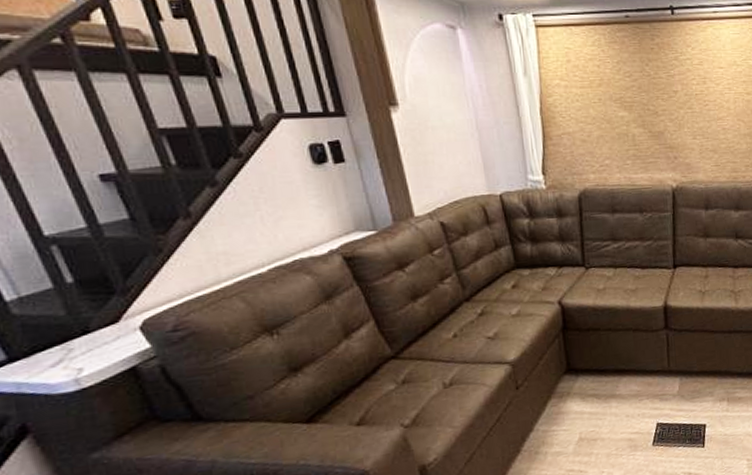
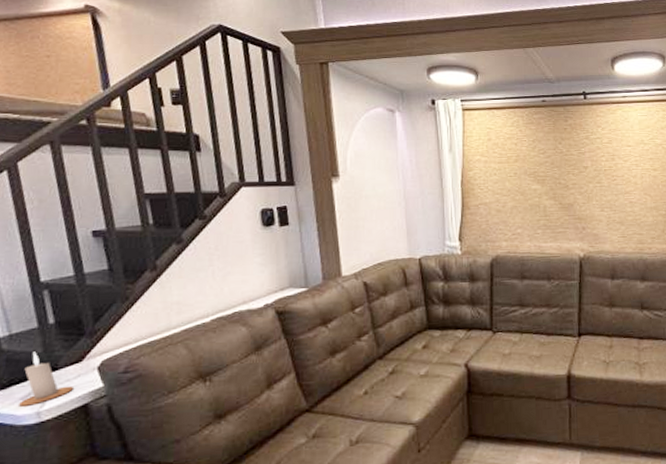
candle: none [47,314,114,375] -> present [19,351,73,407]

